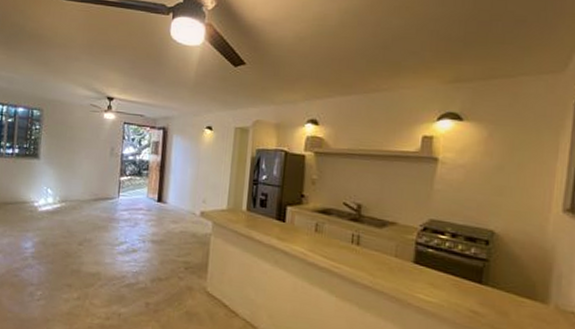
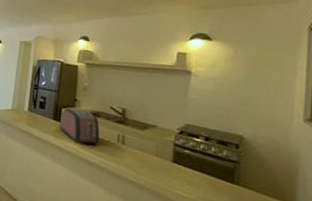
toaster: none [284,205,331,247] -> present [60,107,100,145]

